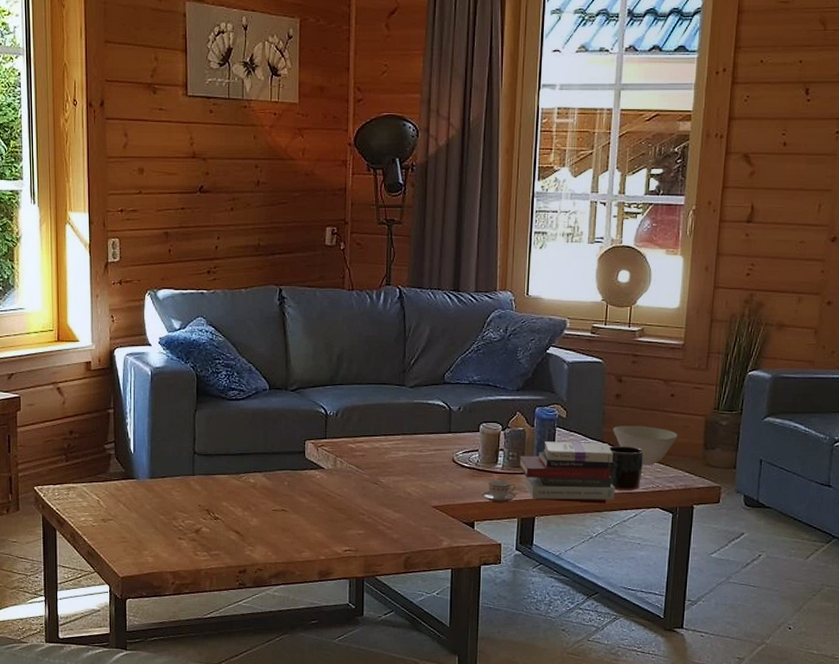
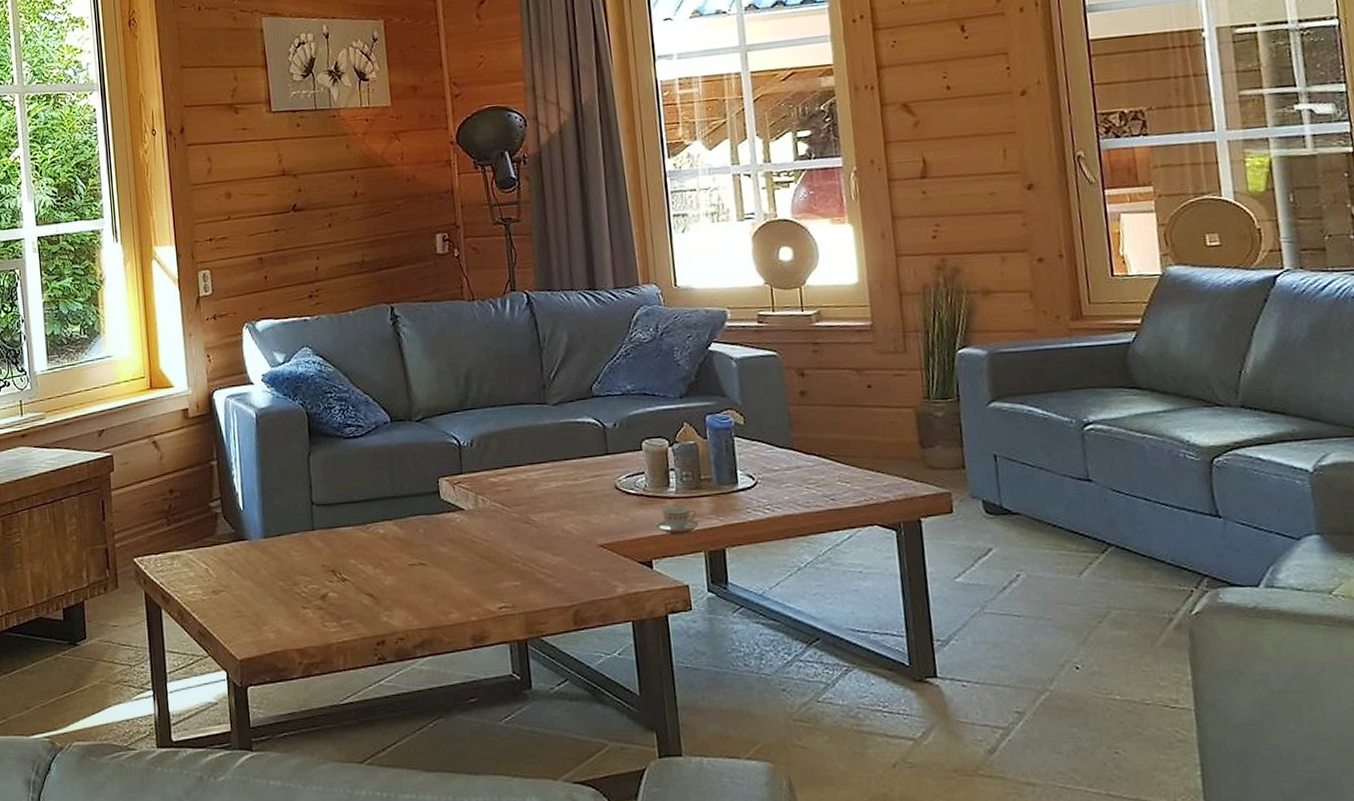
books: present [519,441,615,504] -> none [695,451,821,527]
mug: present [608,446,643,490] -> none [803,452,850,507]
bowl: present [613,426,678,466] -> none [803,426,885,474]

